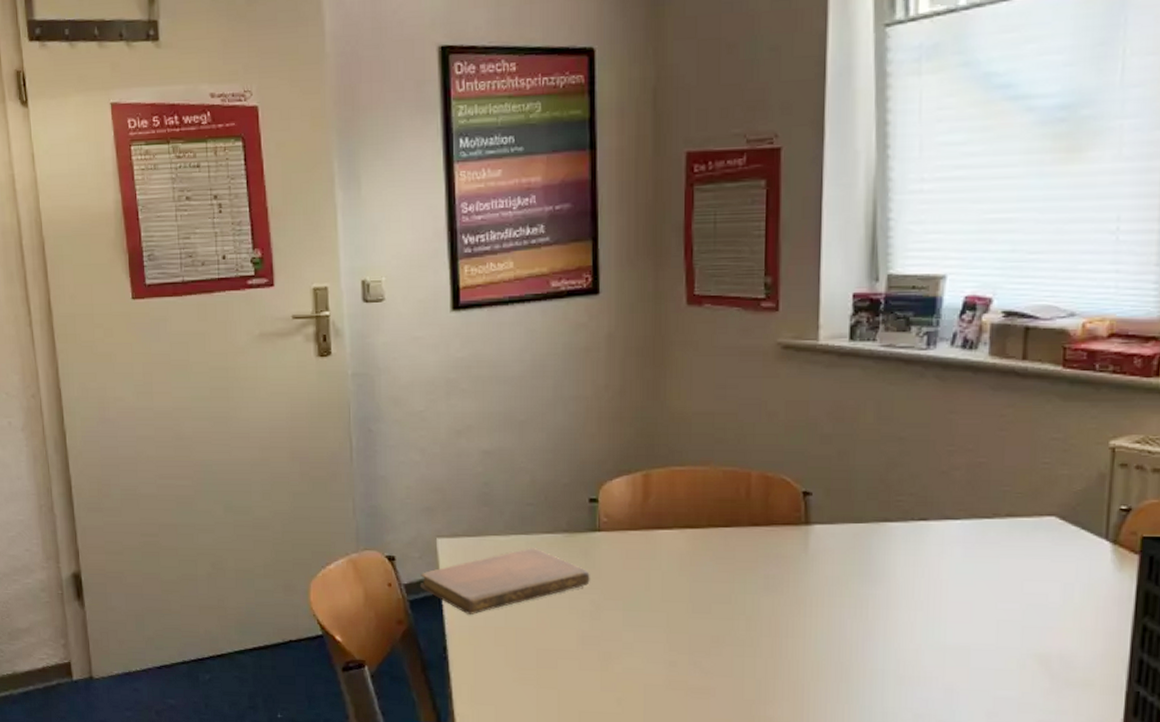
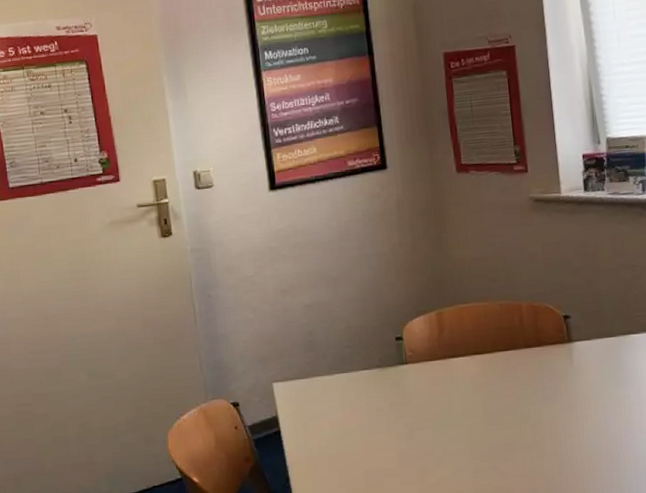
notebook: present [420,548,591,614] -> none [262,383,404,447]

